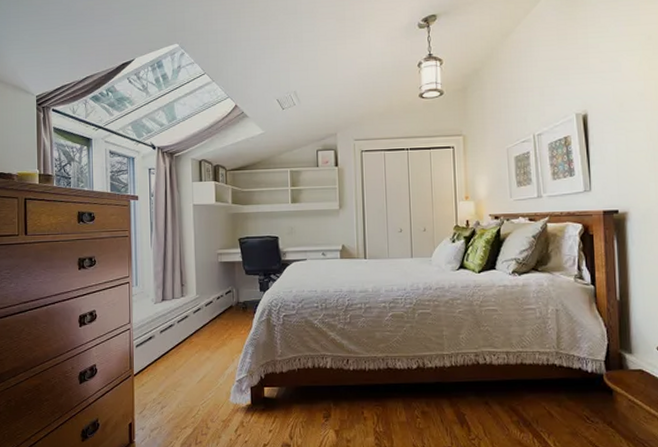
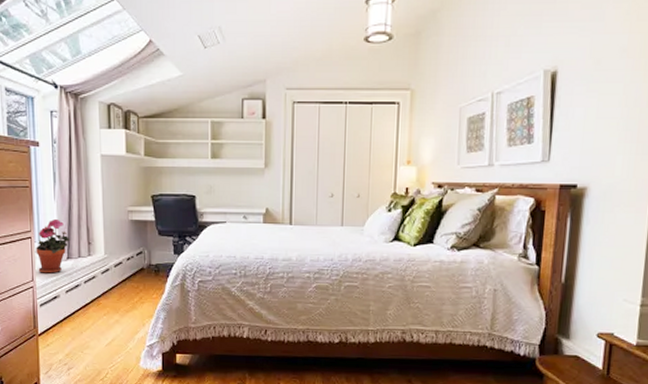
potted plant: none [133,264,165,315] -> present [36,218,71,274]

